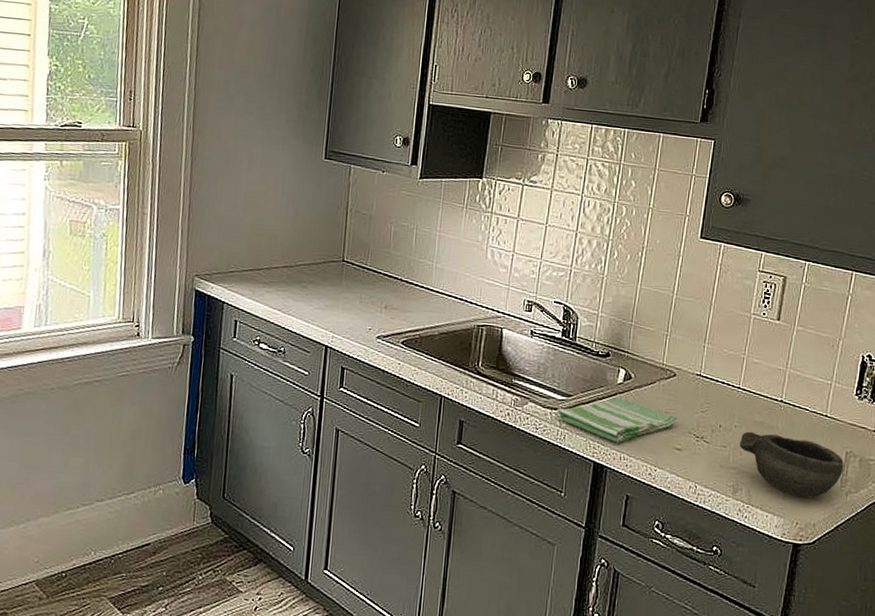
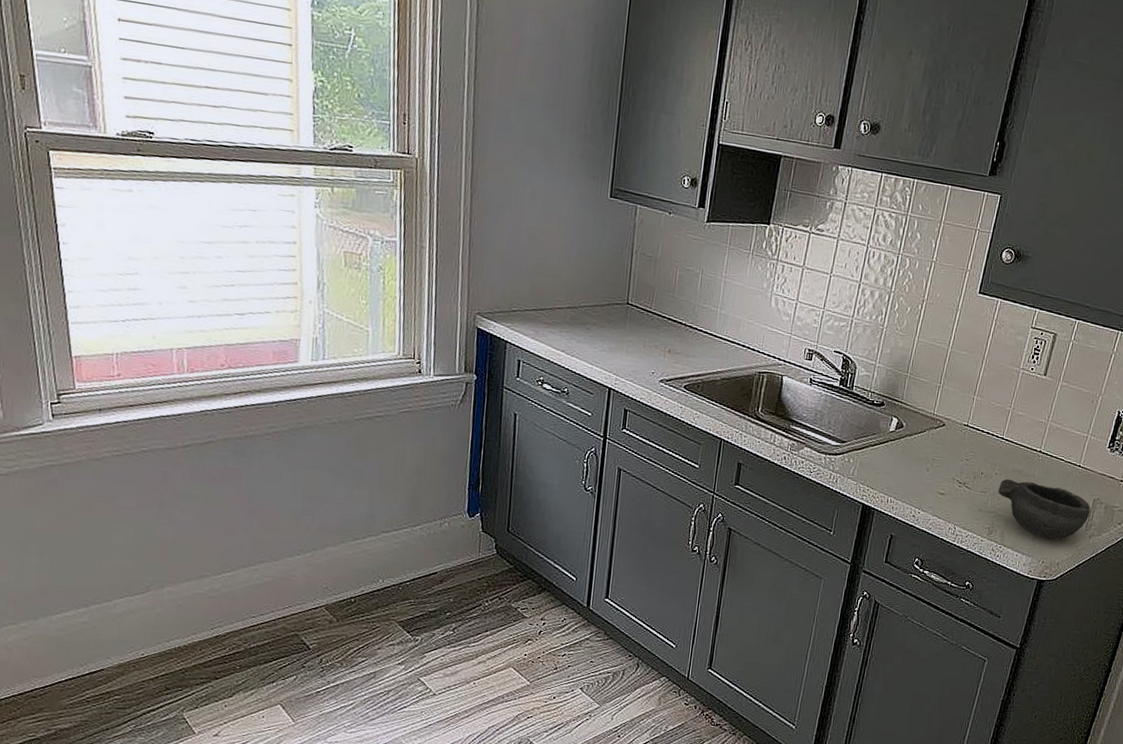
dish towel: present [557,397,677,443] -> none [831,444,943,487]

